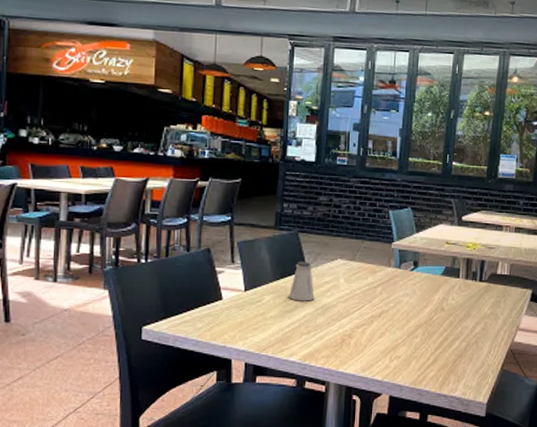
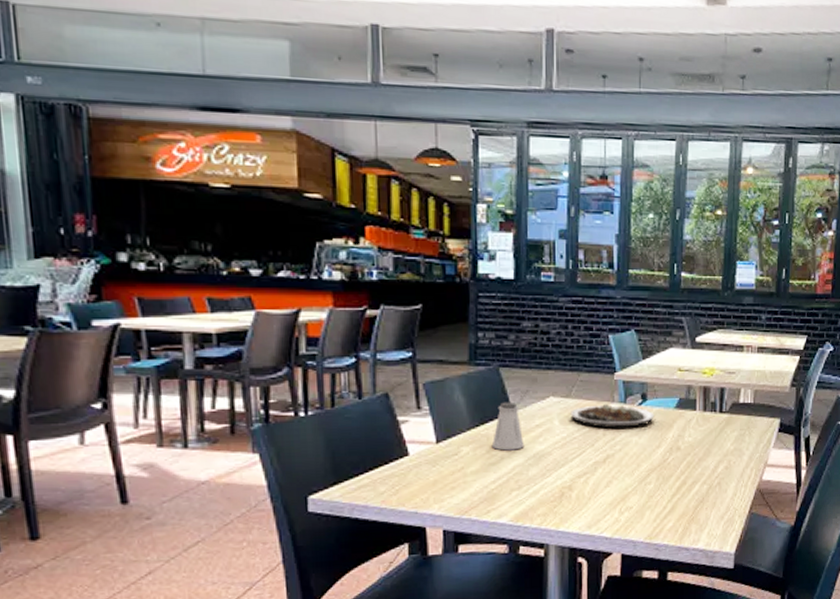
plate: none [354,268,424,289] -> present [570,404,654,429]

